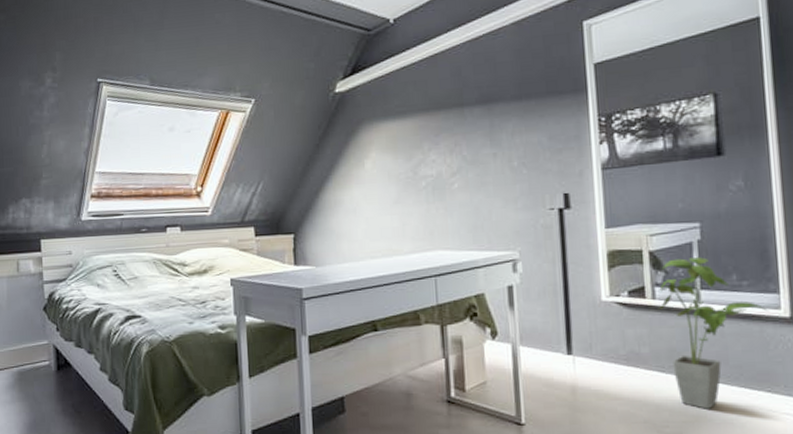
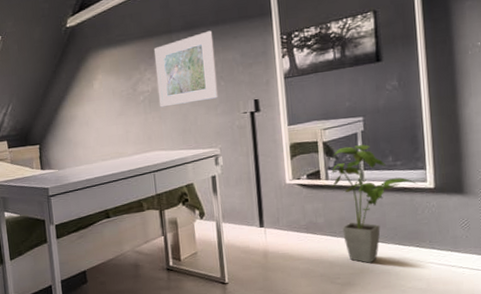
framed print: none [440,106,520,197] -> present [153,30,219,108]

